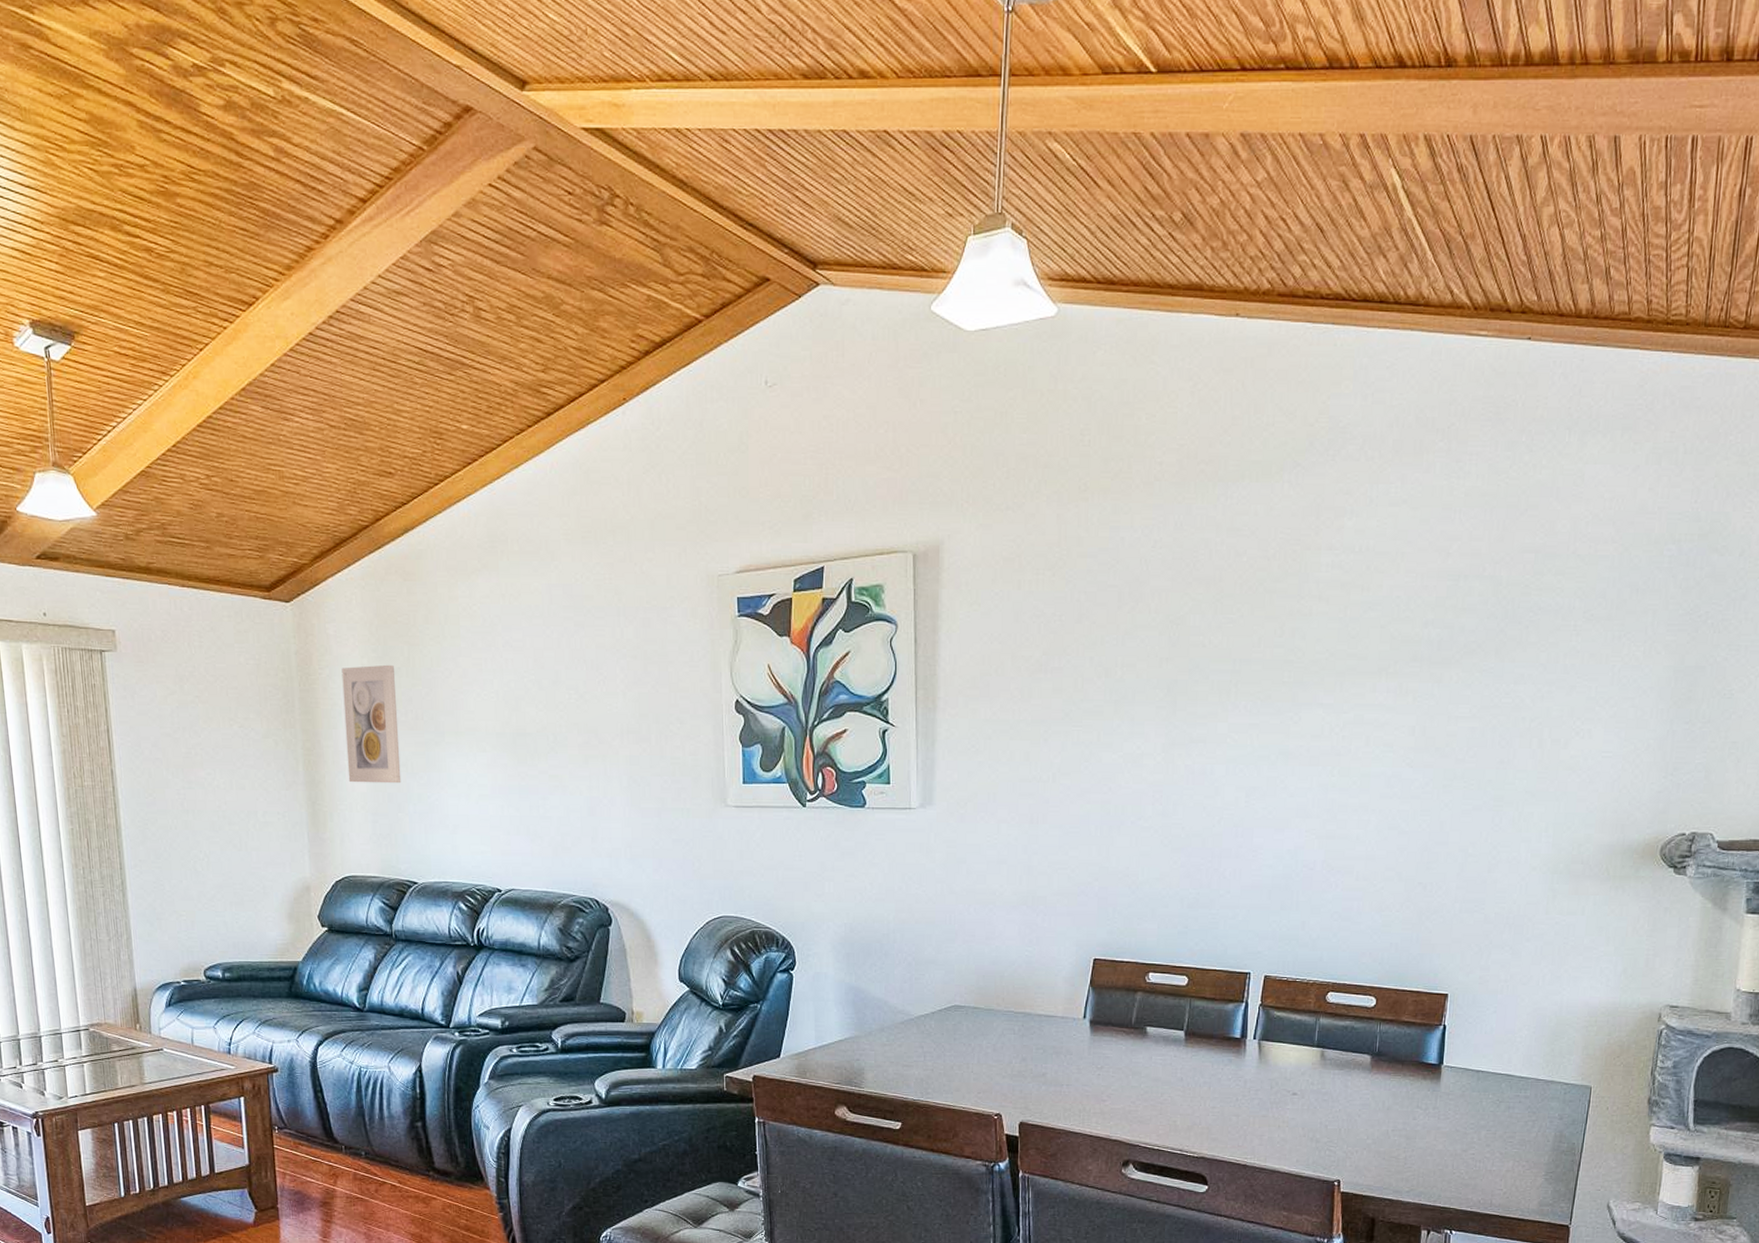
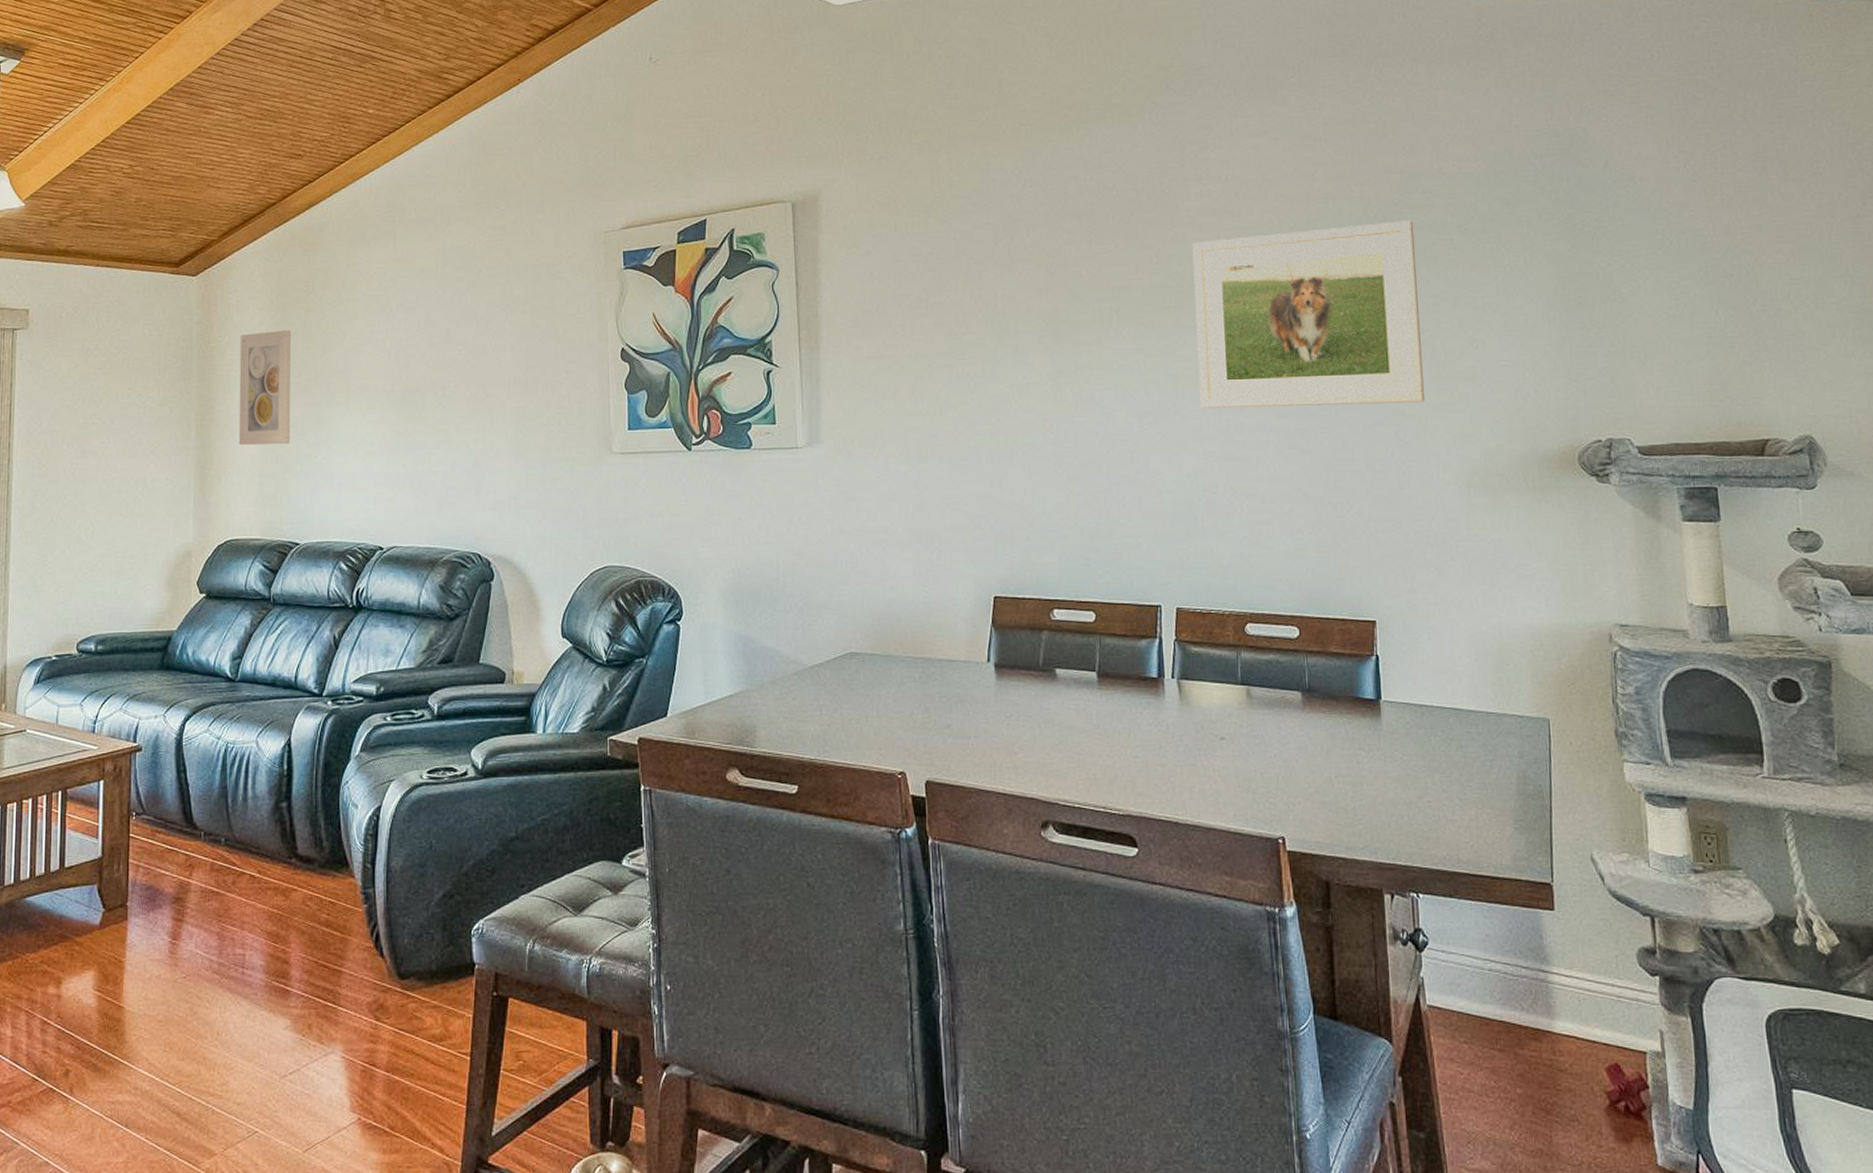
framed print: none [1308,603,1541,790] -> present [1192,220,1425,409]

